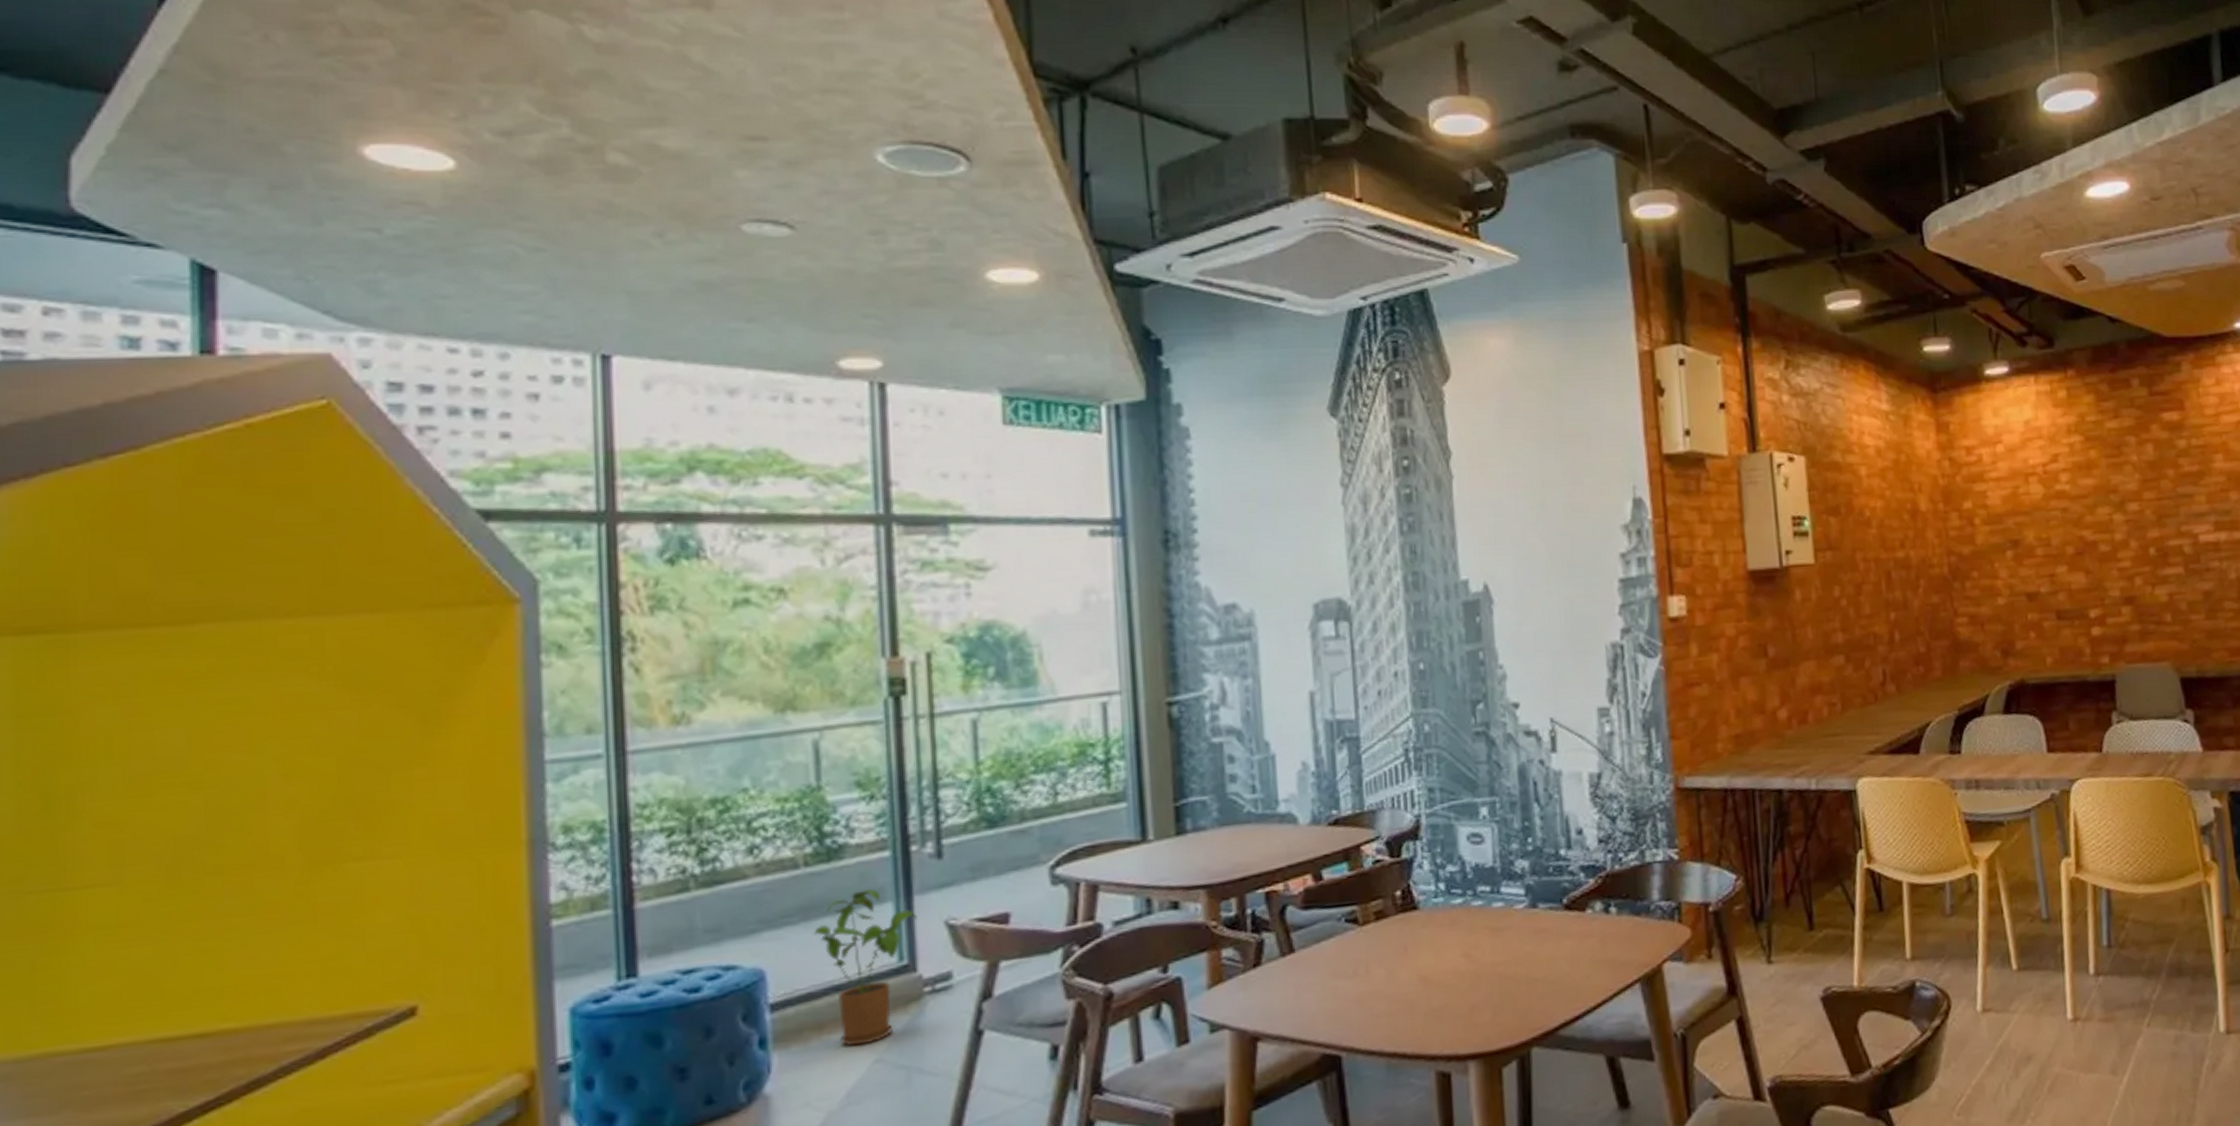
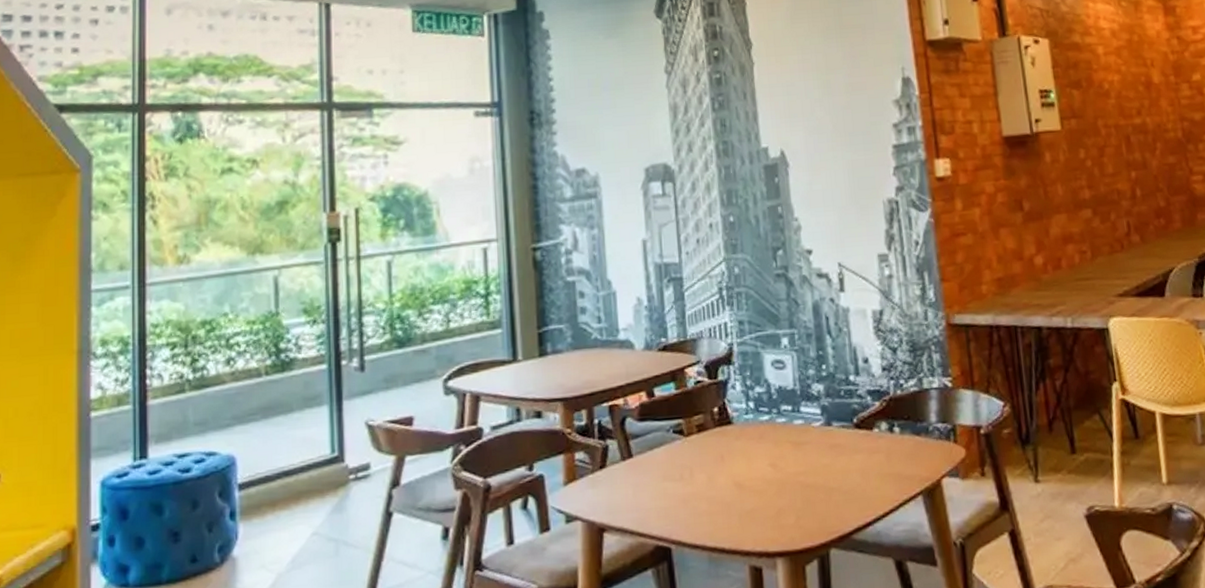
house plant: present [813,889,917,1047] -> none [271,395,345,521]

